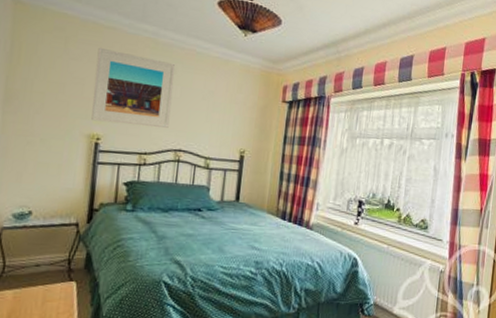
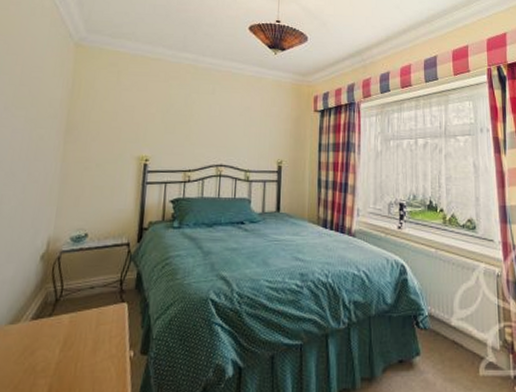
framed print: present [91,47,175,128] -> none [140,77,214,146]

